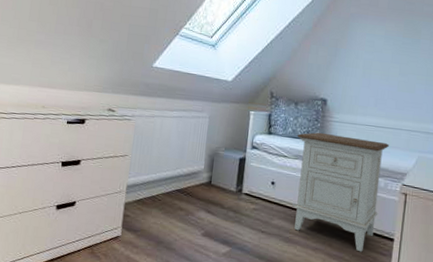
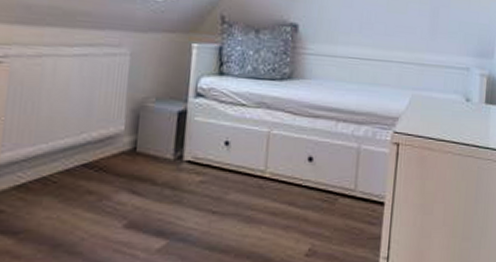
nightstand: present [294,132,389,252] -> none [257,69,377,224]

